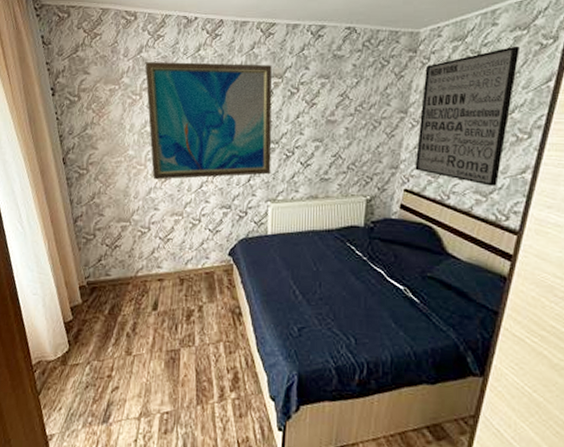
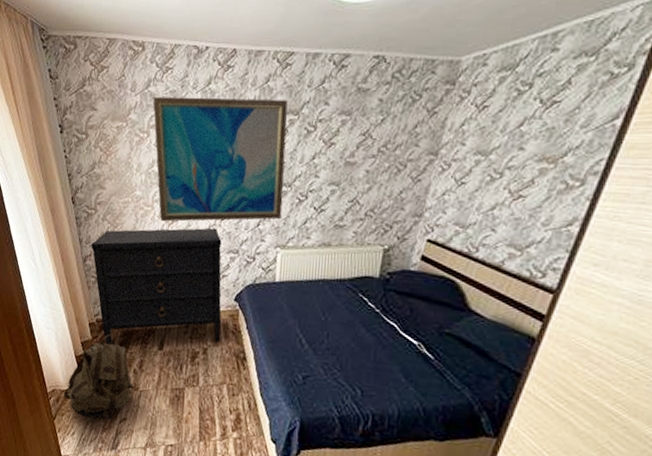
backpack: none [50,296,126,393] -> present [64,334,133,422]
dresser: none [82,184,217,309] -> present [91,228,222,345]
wall art: present [415,46,521,186] -> none [441,76,584,239]

